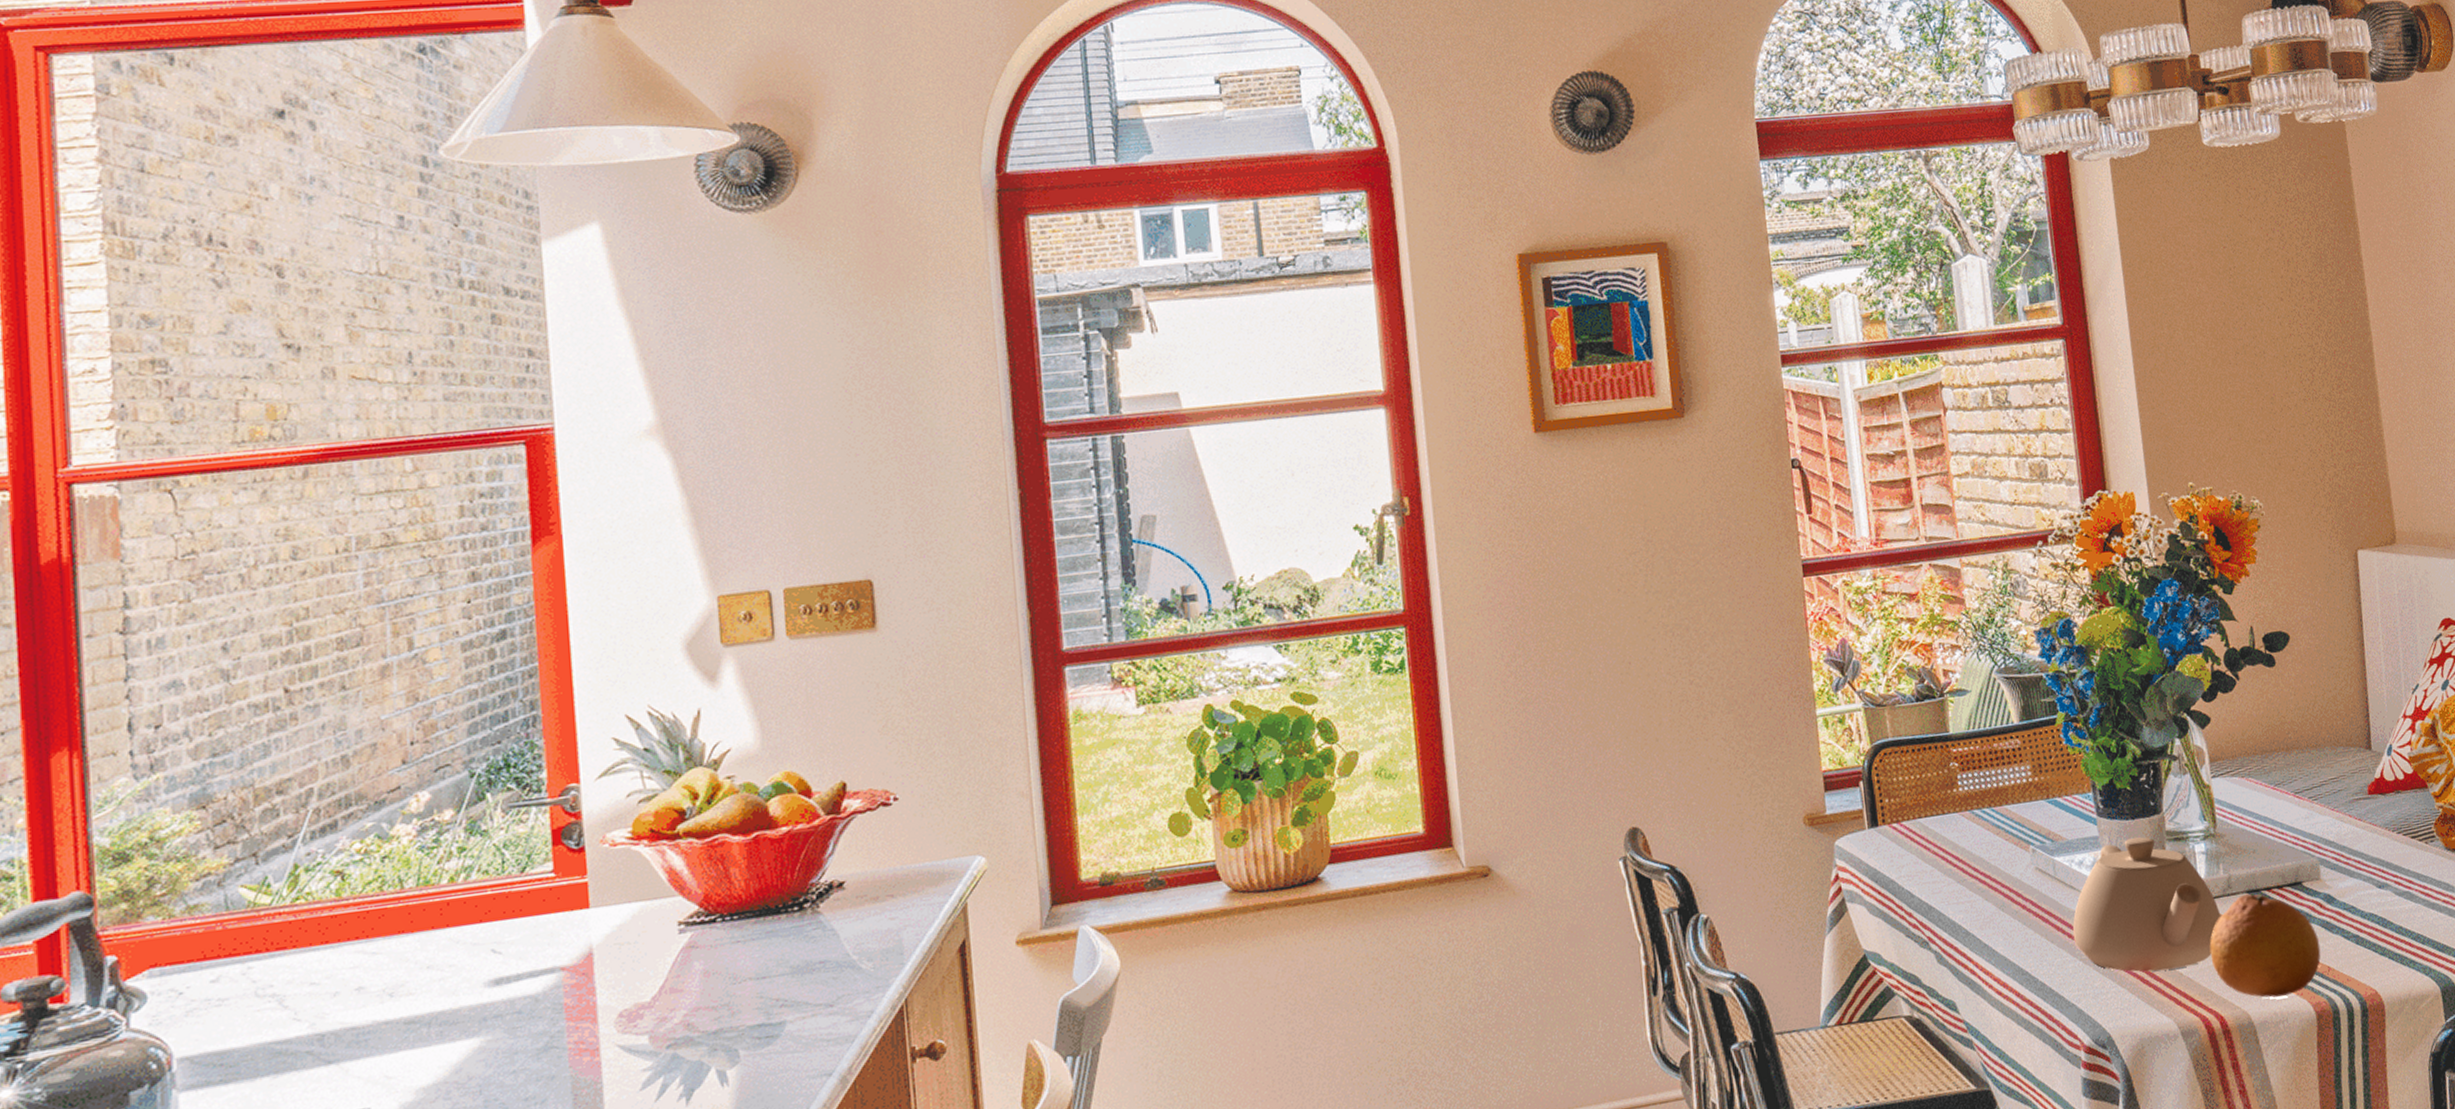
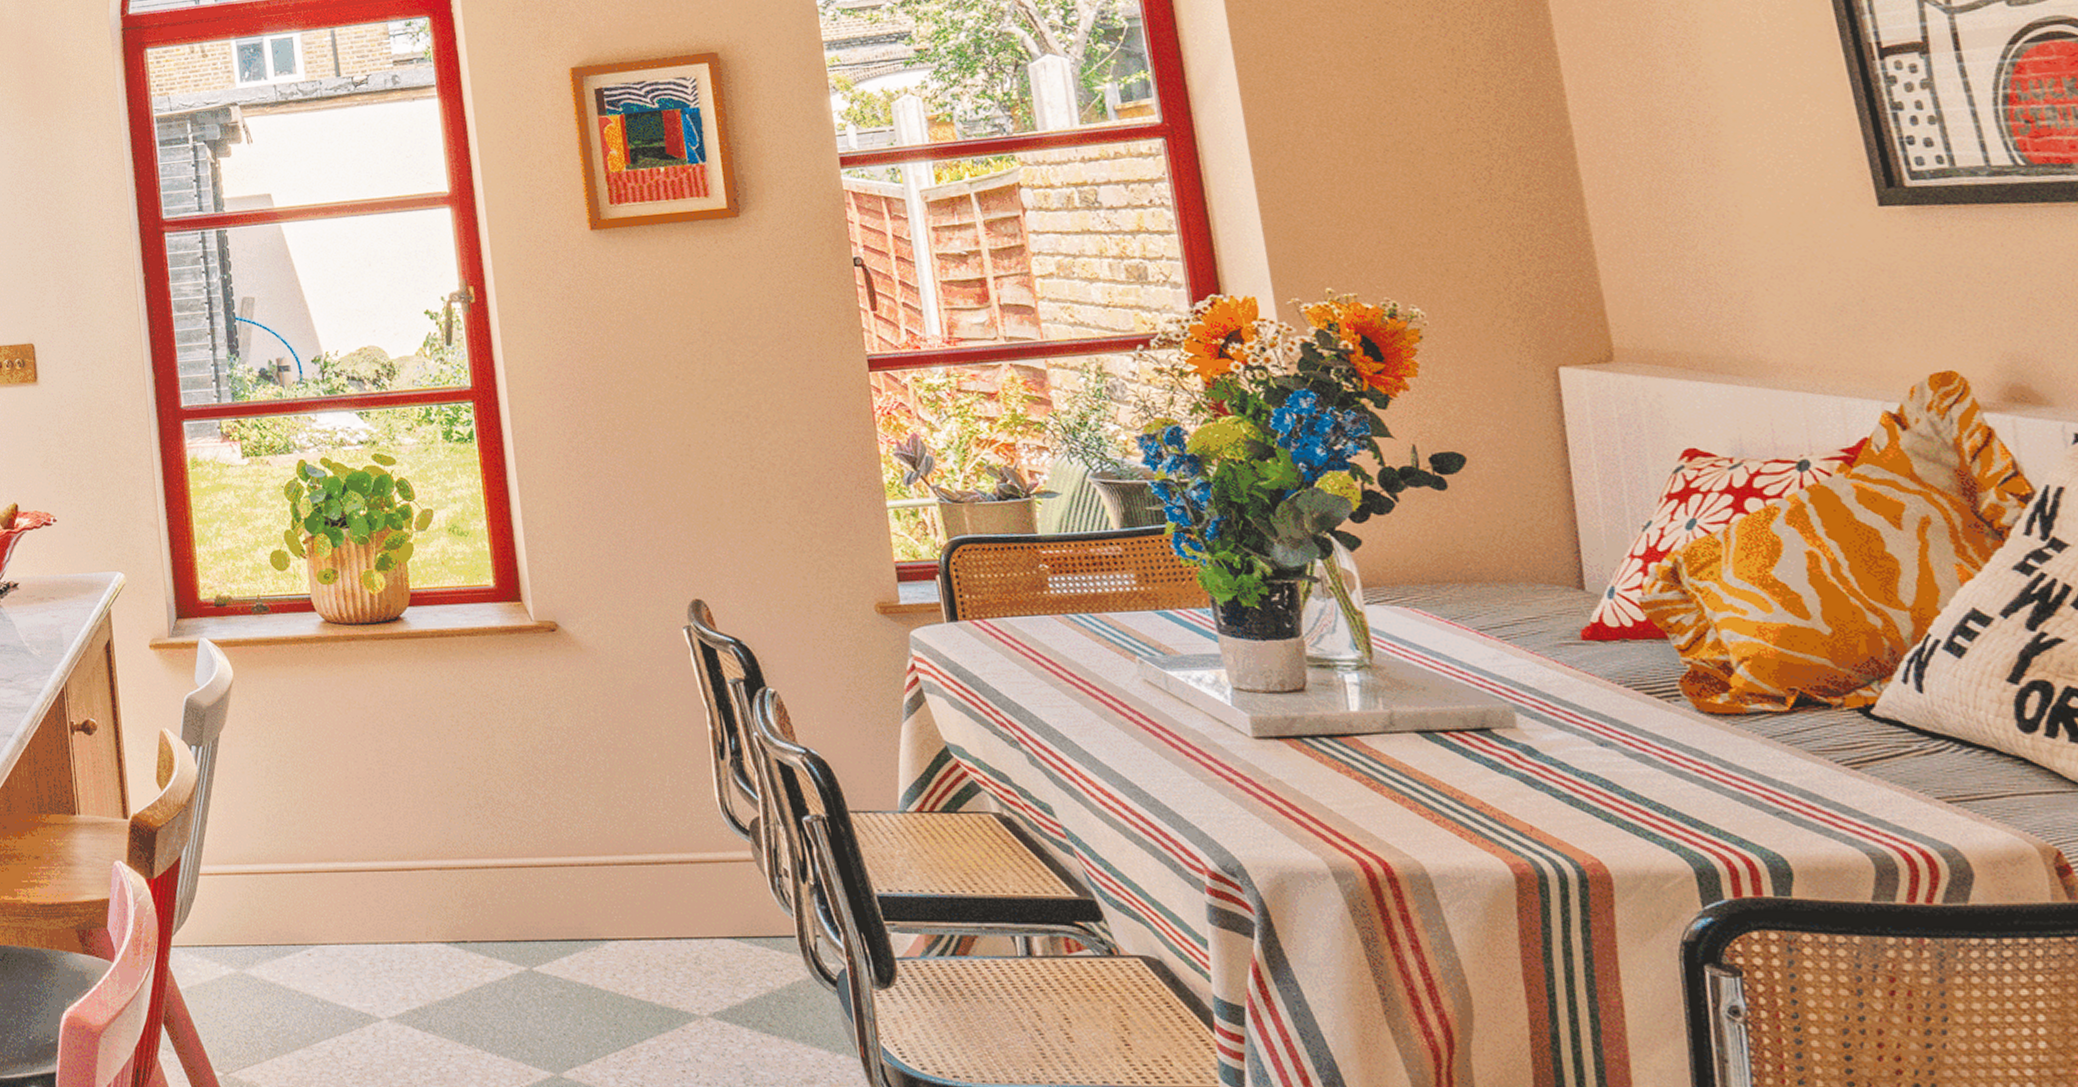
teapot: present [2072,836,2222,972] -> none [1191,660,1382,804]
fruit: present [2210,893,2321,998] -> none [1367,733,1520,851]

